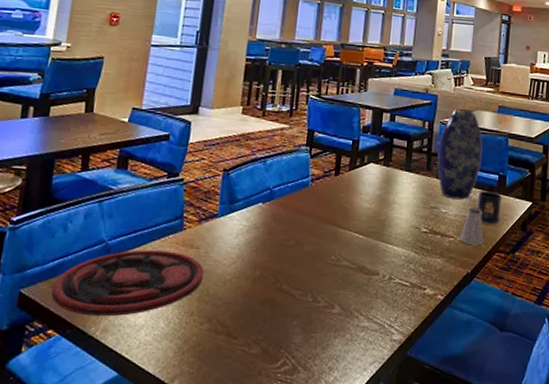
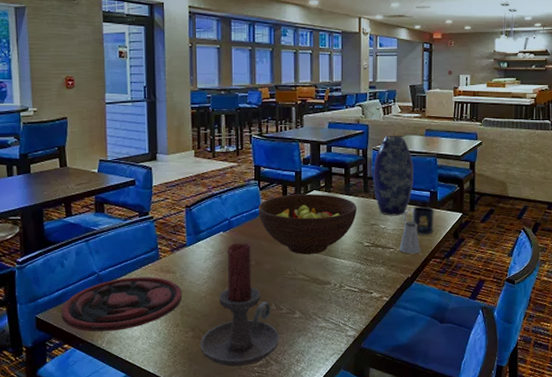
candle holder: none [215,218,313,371] -> present [200,243,280,367]
fruit bowl: none [305,165,417,238] -> present [258,193,357,254]

